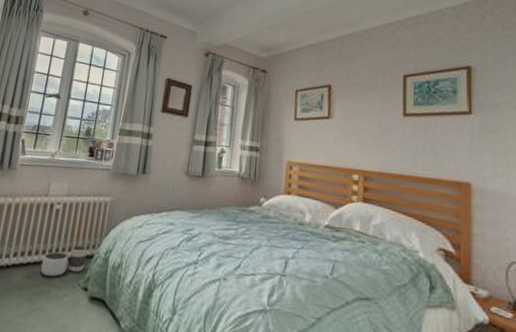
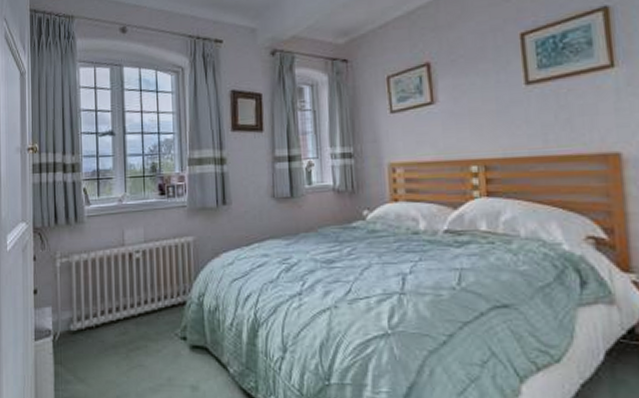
waste basket: present [41,246,87,277] -> none [132,294,179,330]

